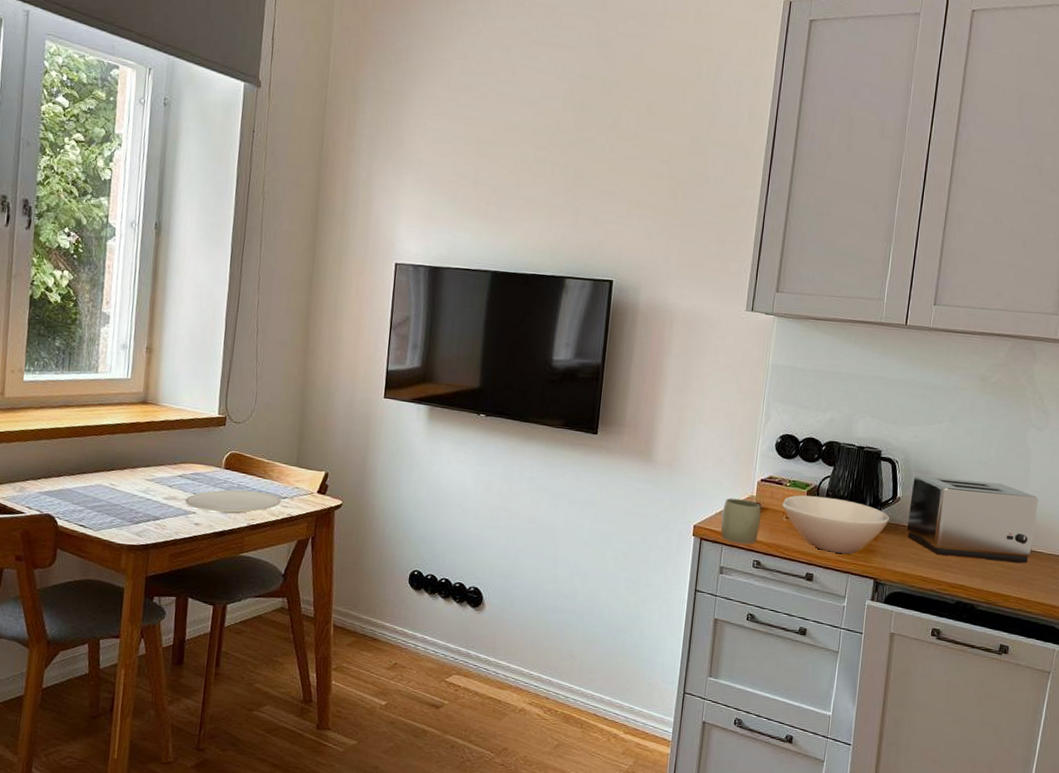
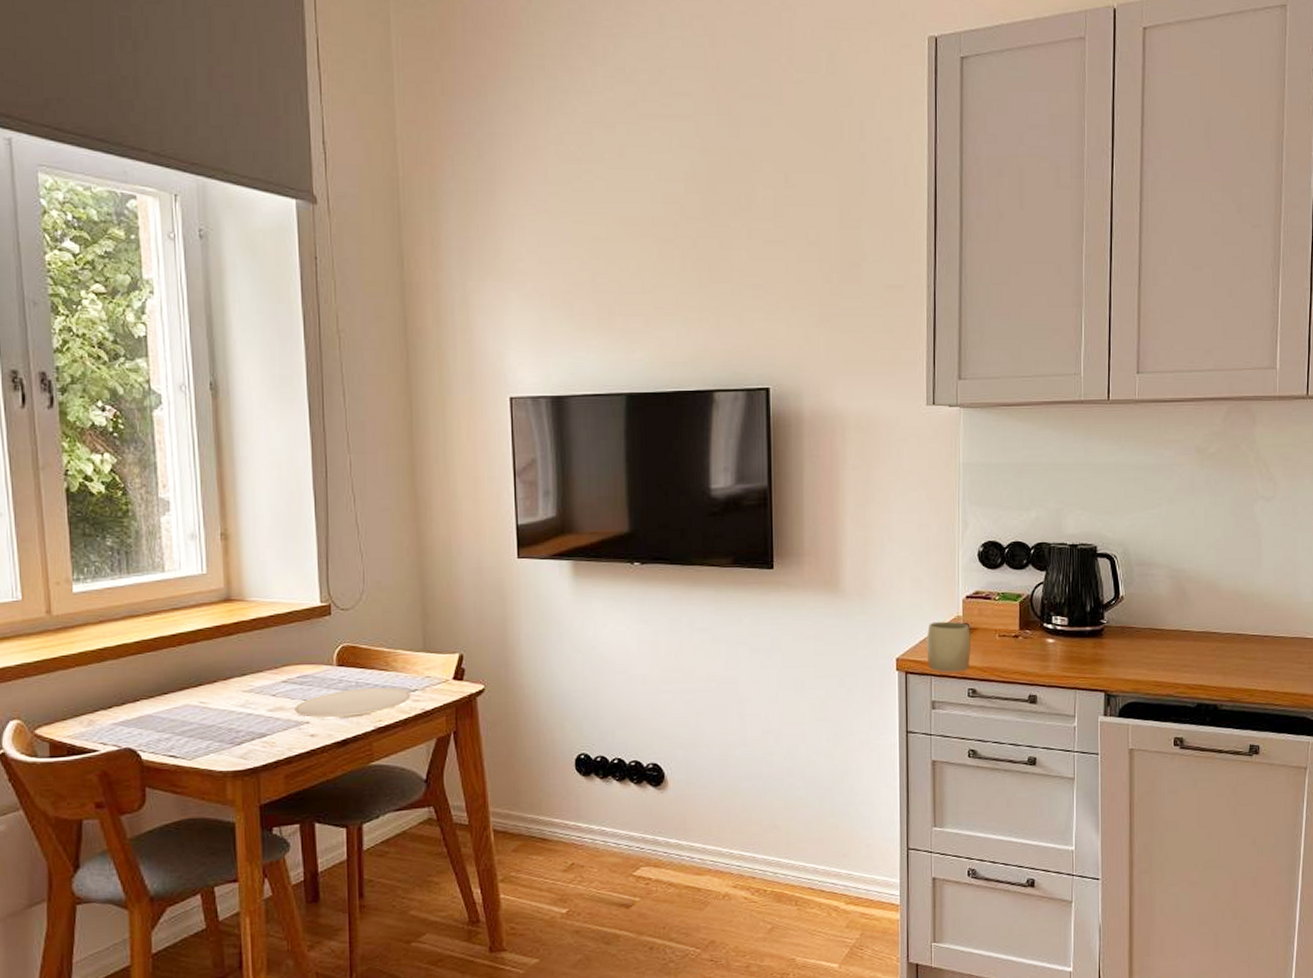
bowl: present [781,495,890,555] -> none [992,606,1115,669]
toaster: present [906,475,1039,563] -> none [1134,565,1275,655]

